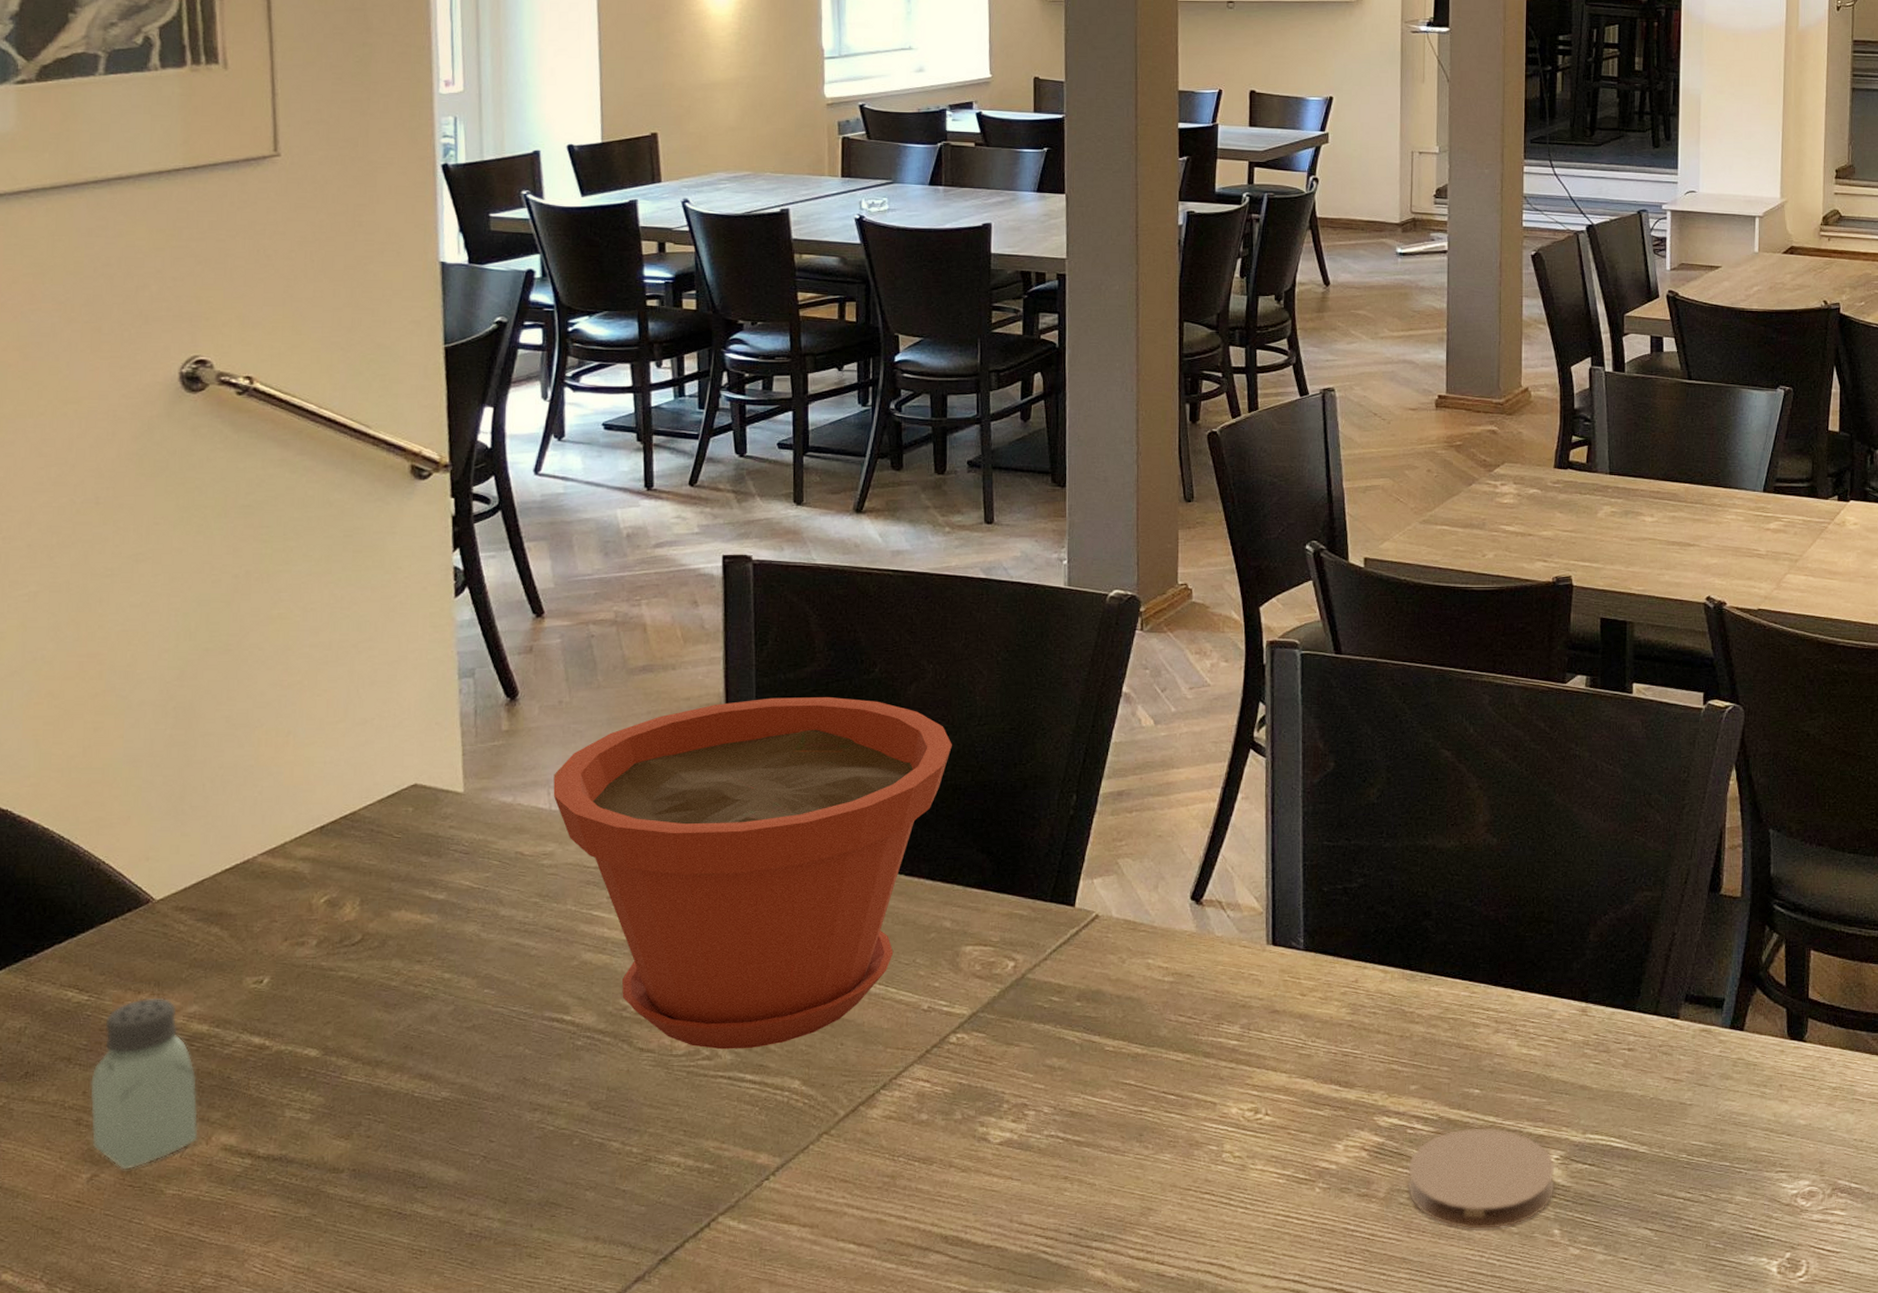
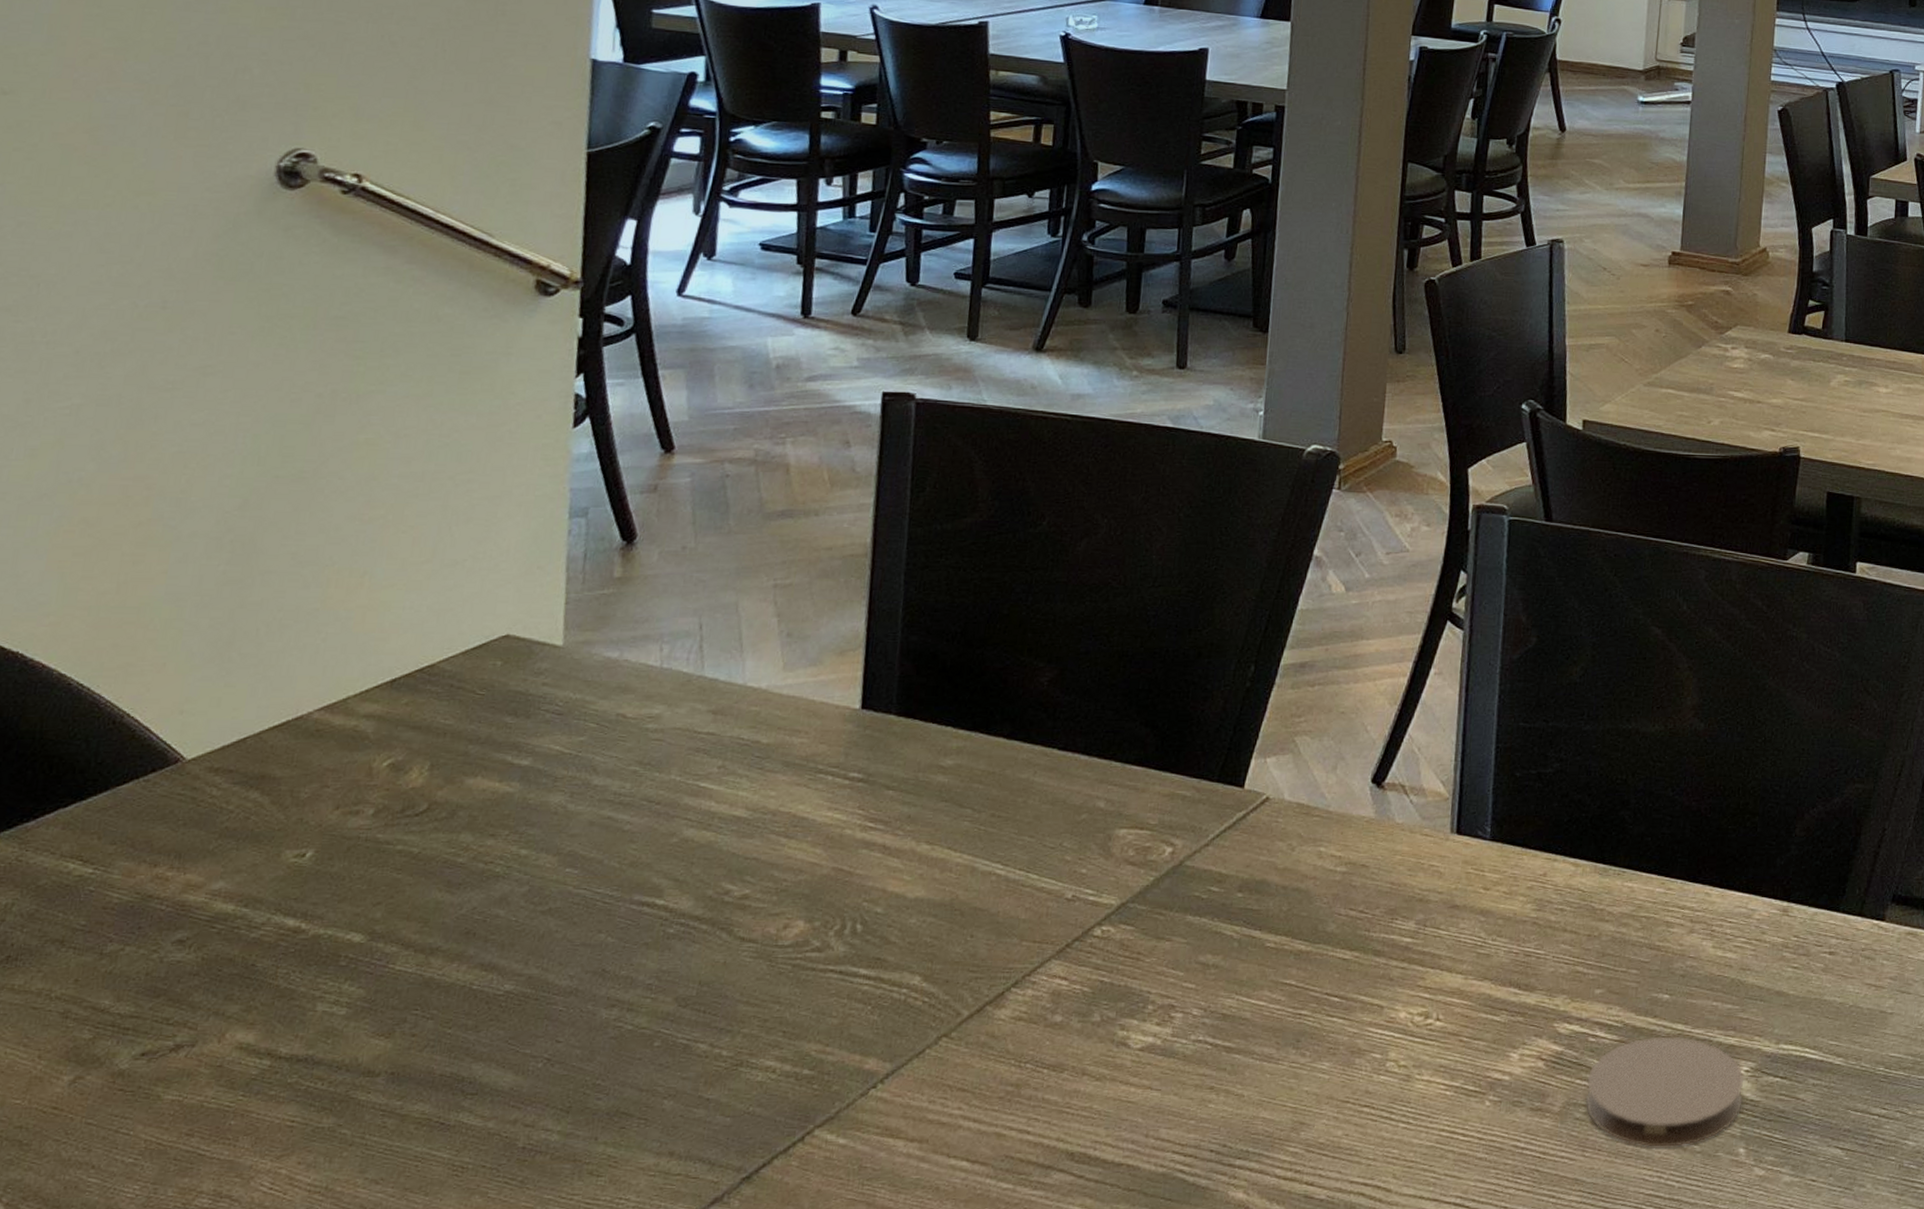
saltshaker: present [90,997,198,1170] -> none [79,871,215,1071]
plant pot: present [553,697,952,1050] -> none [666,550,1122,940]

